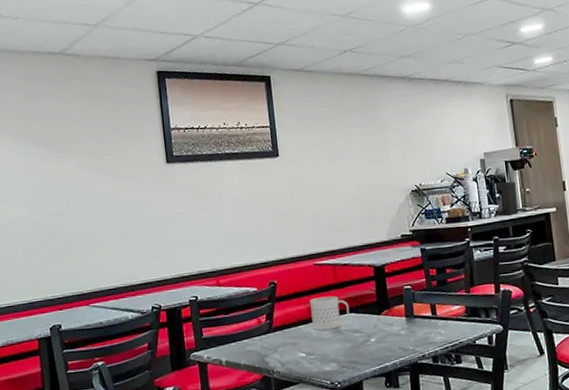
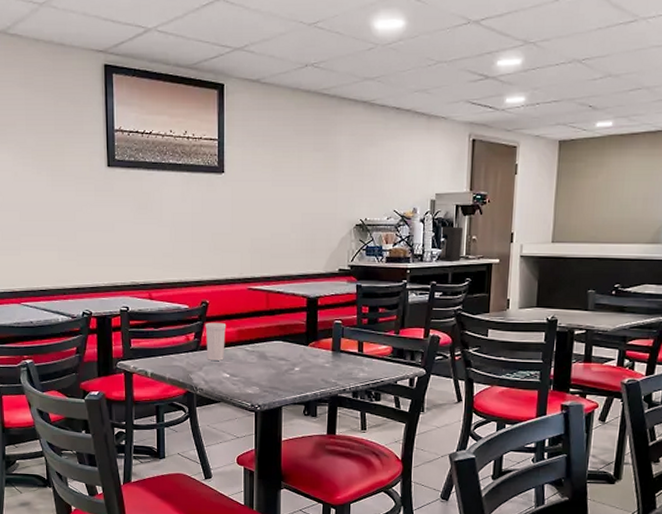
cup: none [275,301,298,341] -> present [205,322,227,361]
mug: present [309,296,350,331] -> none [239,321,278,354]

